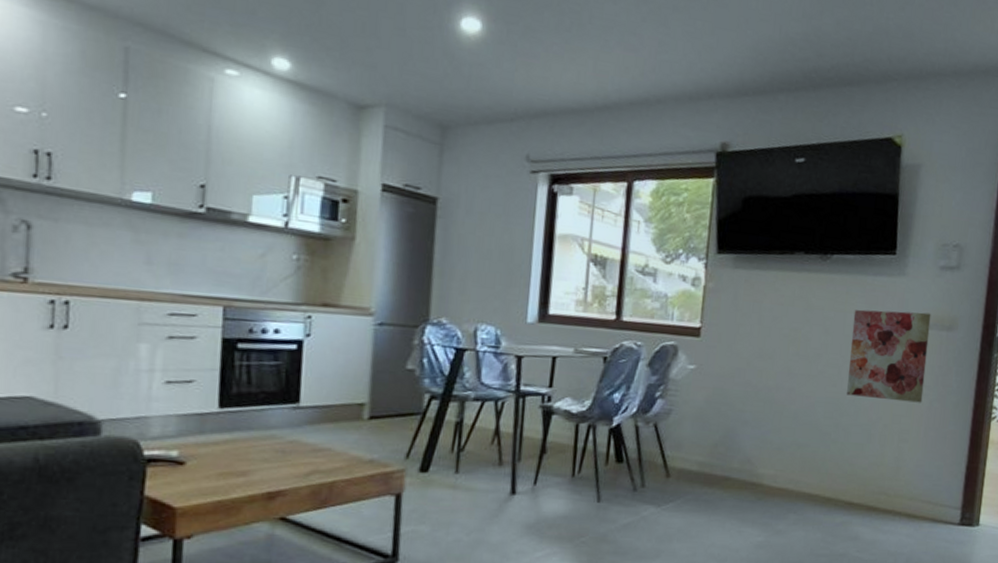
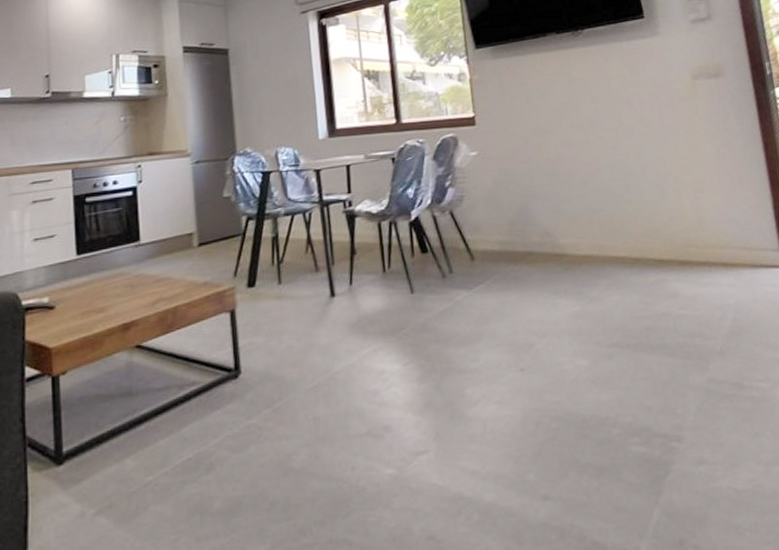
wall art: present [847,309,931,403] -> none [616,65,708,155]

